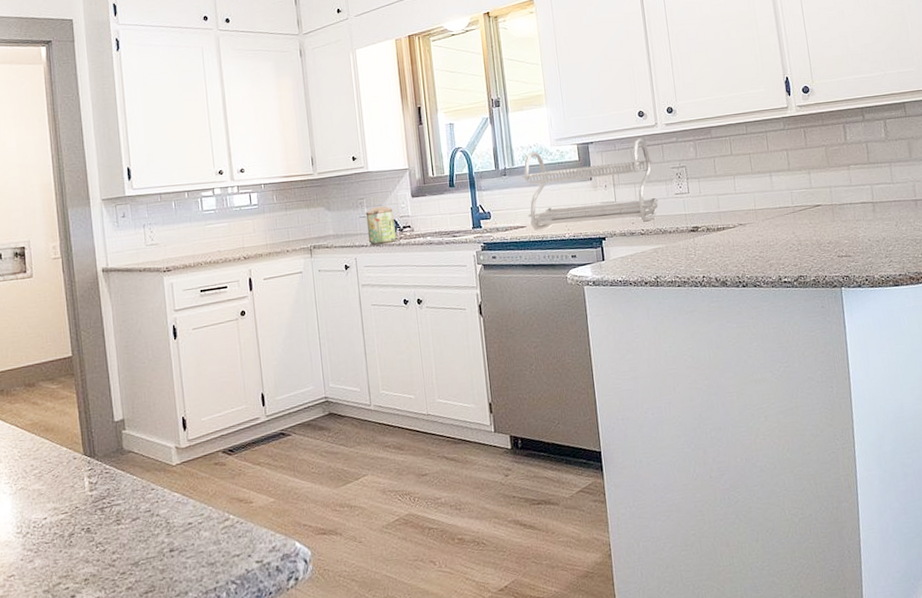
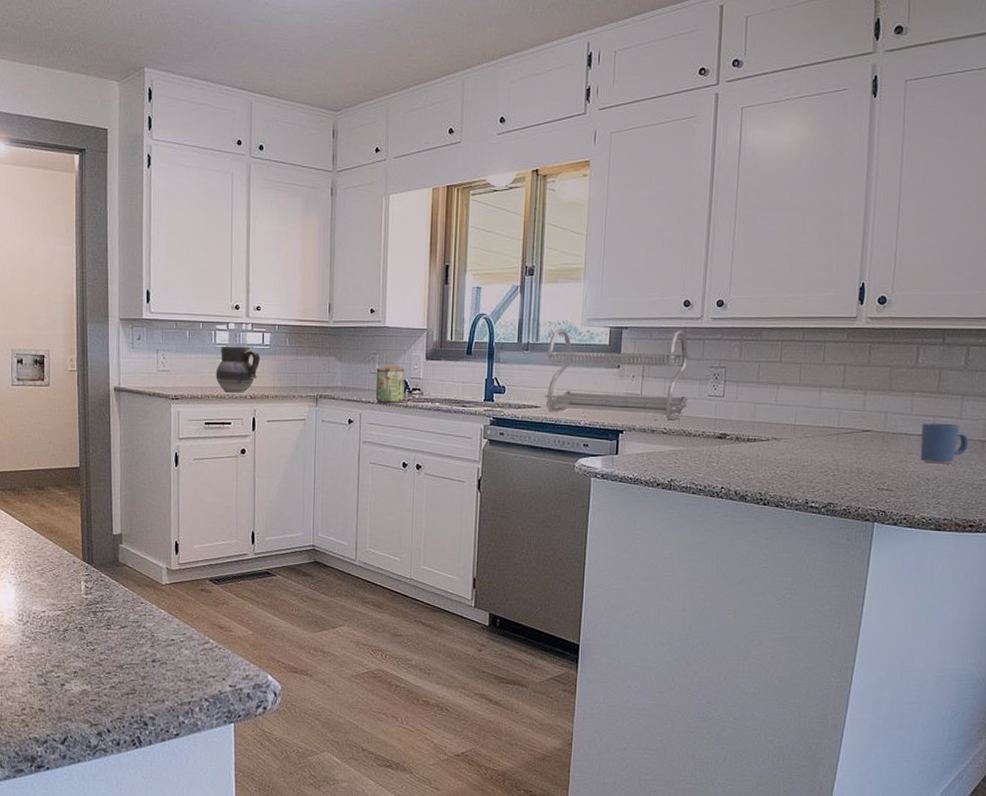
ceramic jug: none [206,208,250,257] -> present [215,345,260,393]
mug: none [862,189,905,227] -> present [920,422,969,464]

